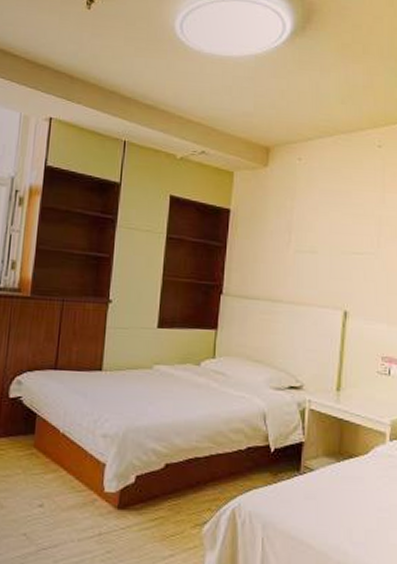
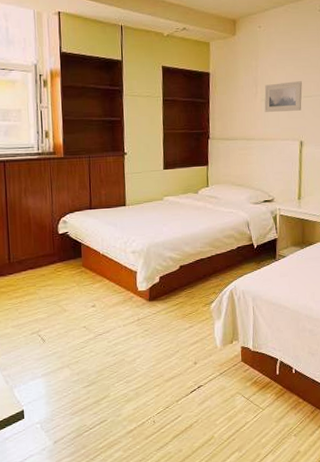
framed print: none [298,231,351,271] -> present [264,81,302,112]

